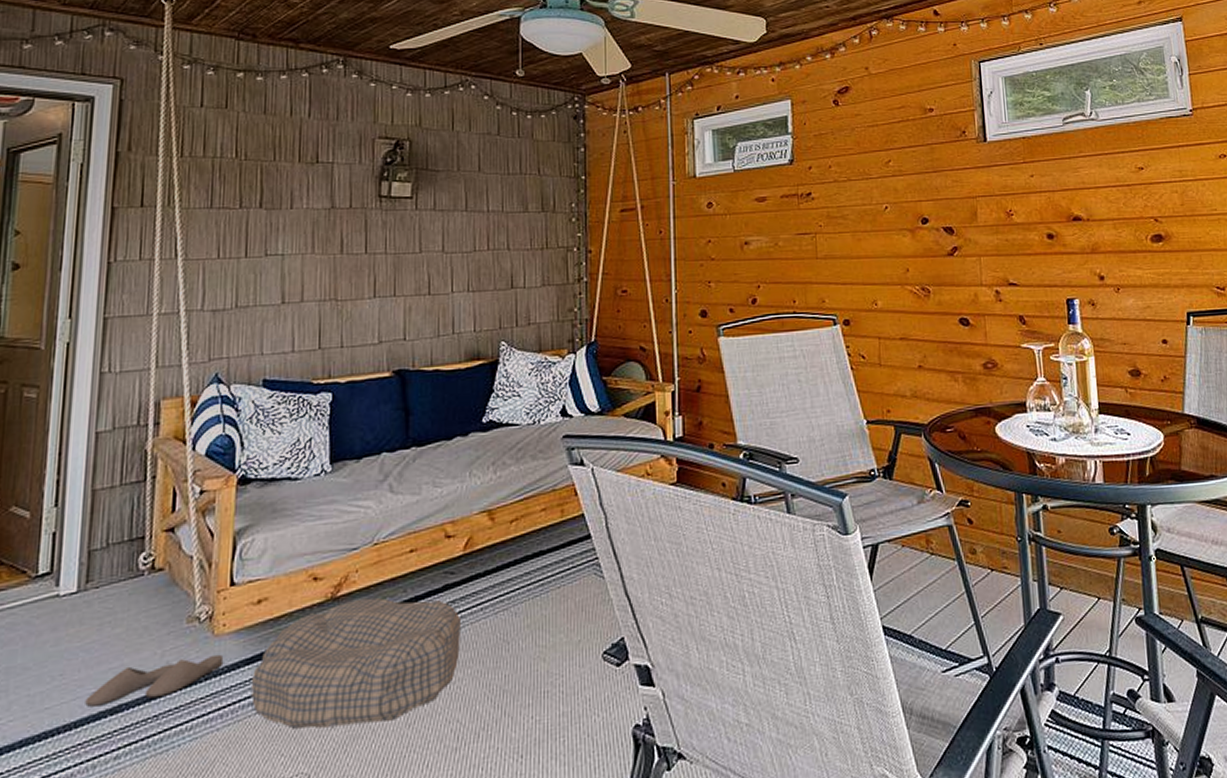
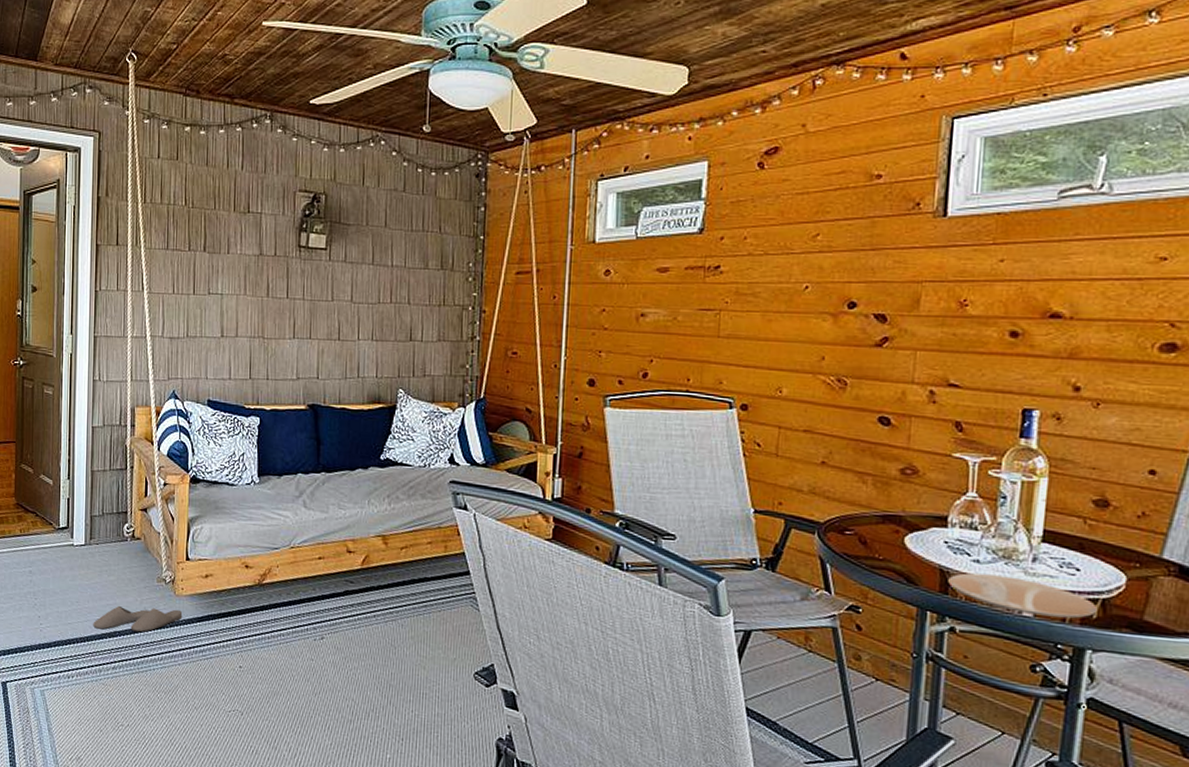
dog bed: present [251,597,462,729] -> none [202,588,359,688]
plate: none [1035,449,1149,482] -> present [948,573,1098,619]

